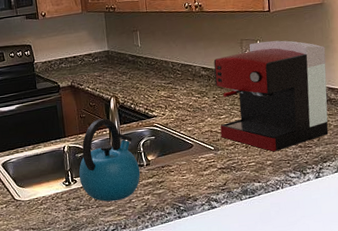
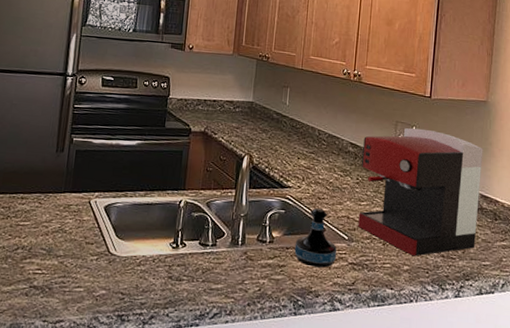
kettle: present [78,118,141,202] -> none [189,177,261,279]
tequila bottle: none [168,129,206,178] -> present [294,208,337,268]

